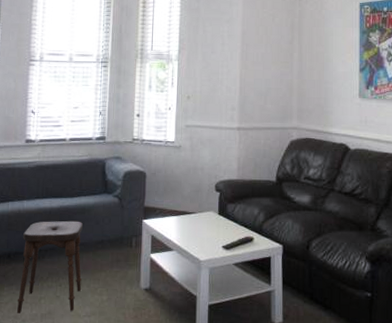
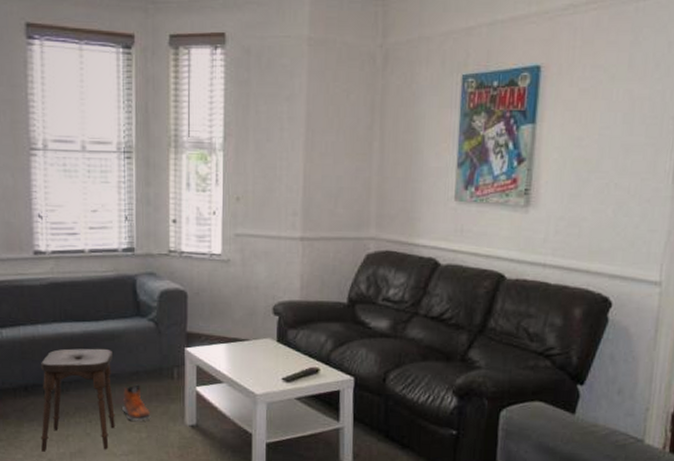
sneaker: none [88,252,112,285] -> present [122,384,151,421]

